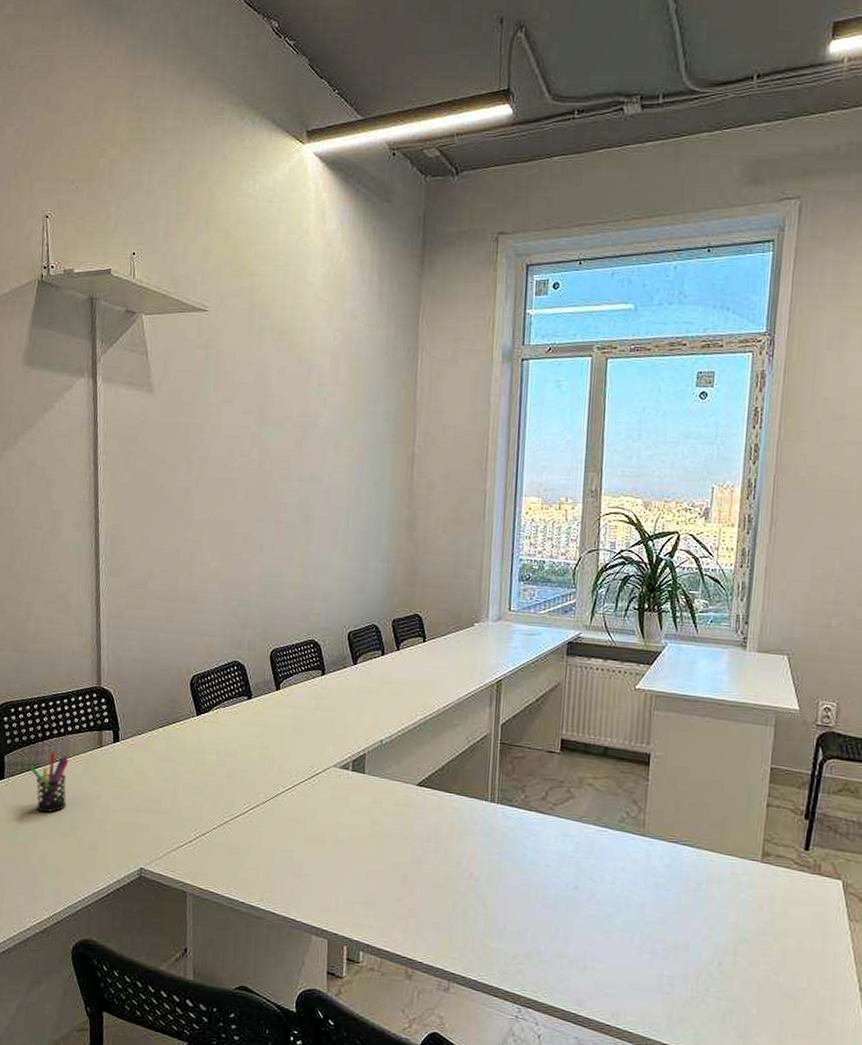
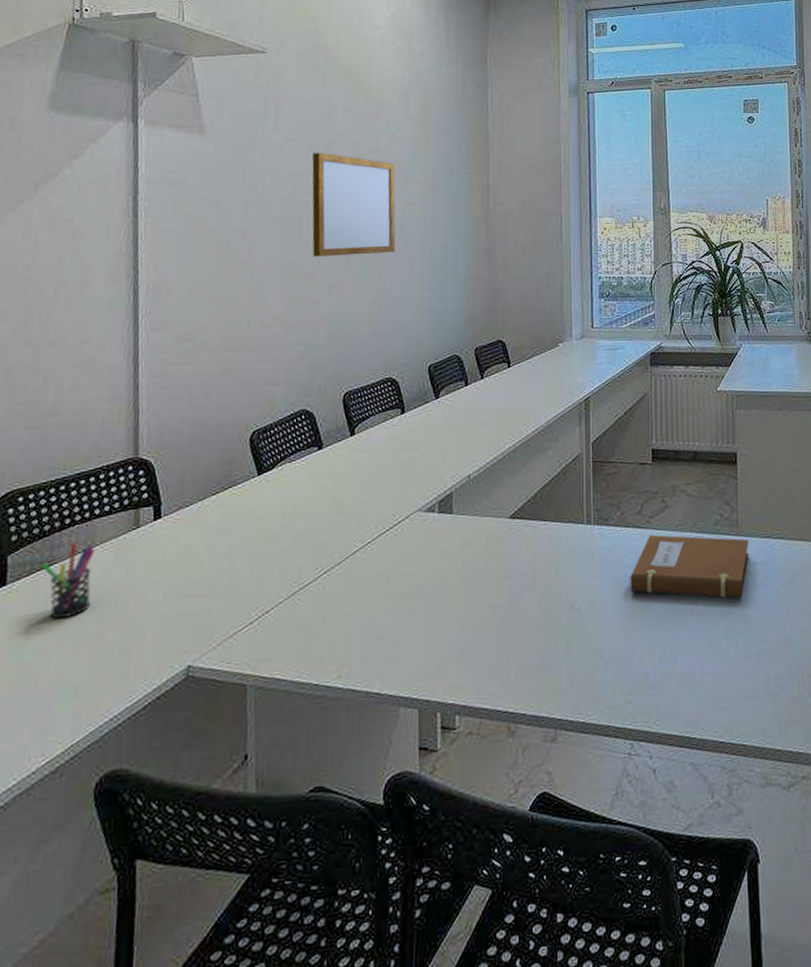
writing board: none [246,415,324,520] -> present [312,153,396,257]
notebook: none [528,822,654,897] -> present [629,535,749,599]

